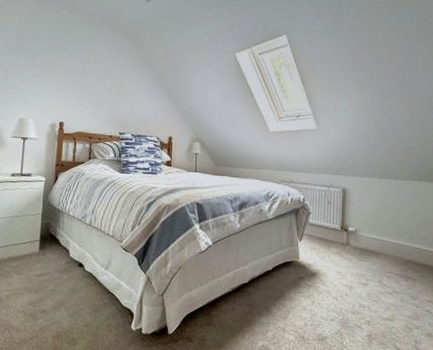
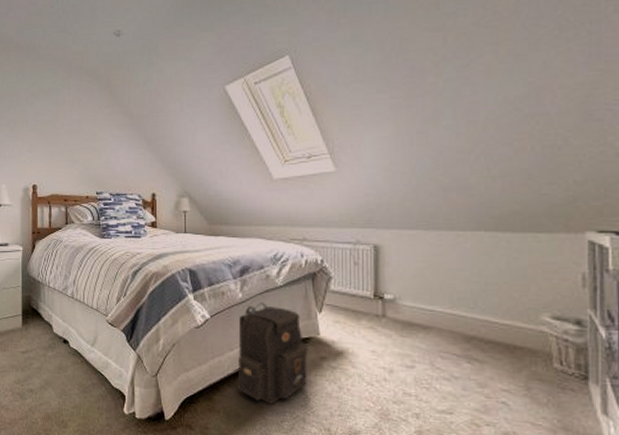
backpack: none [232,232,290,318] -> present [237,302,308,405]

